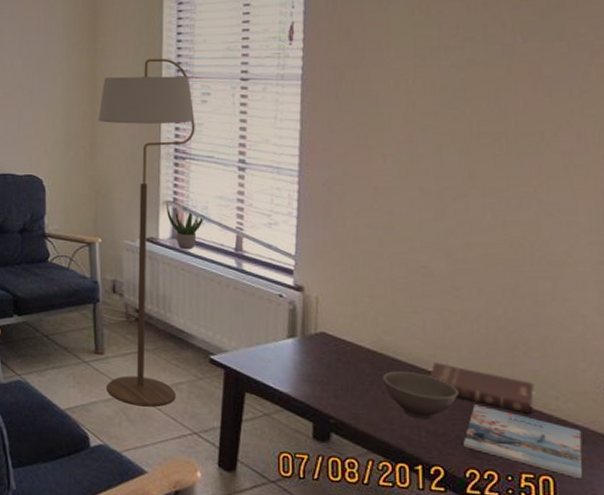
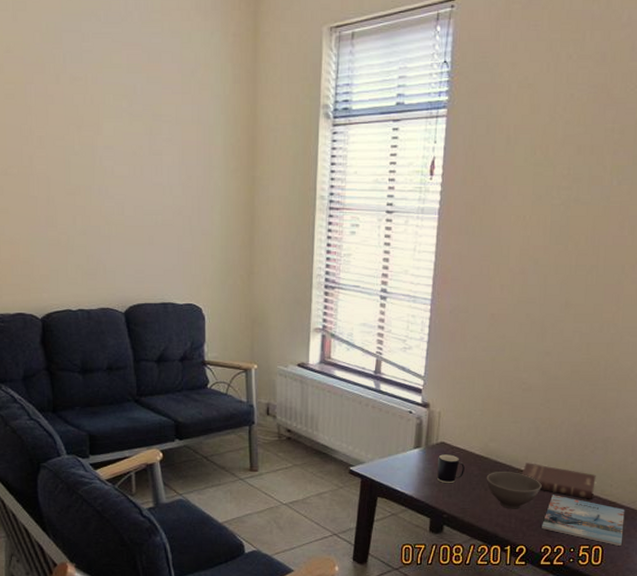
floor lamp: present [98,58,195,407] -> none [255,188,344,515]
potted plant: present [167,201,205,250] -> none [316,329,350,374]
mug: none [318,346,353,383] -> present [437,454,465,484]

